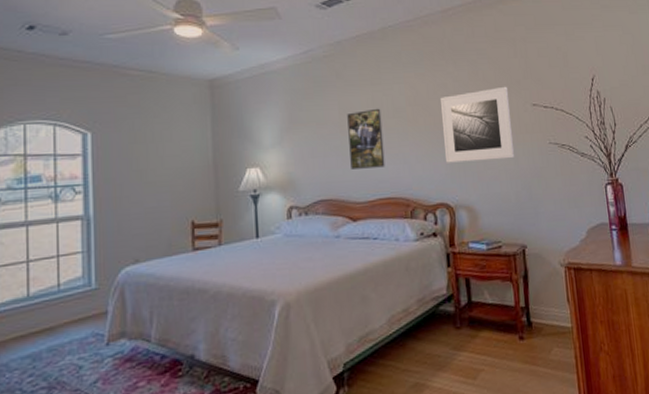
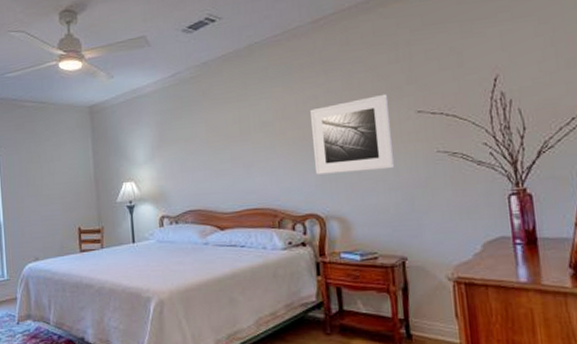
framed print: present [347,108,385,169] -> none [214,123,252,182]

